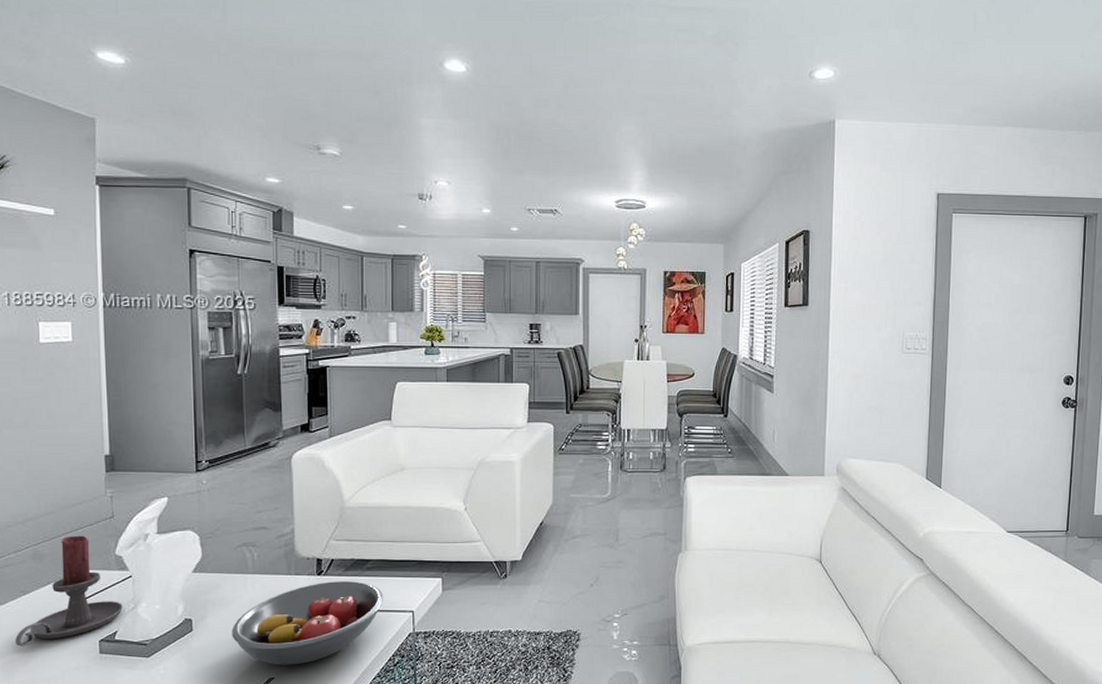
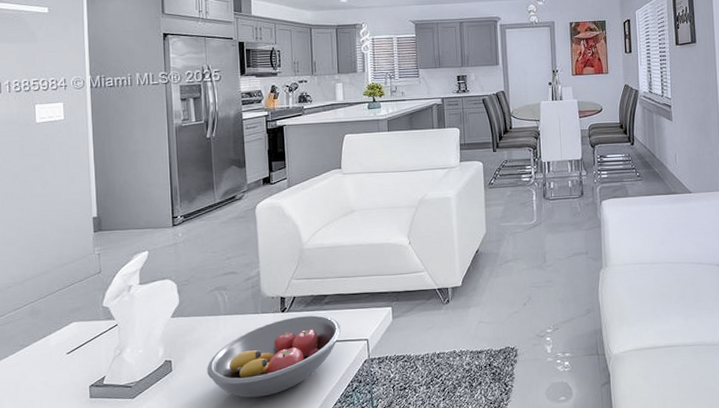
candle holder: present [15,535,123,646] -> none [15,290,110,397]

